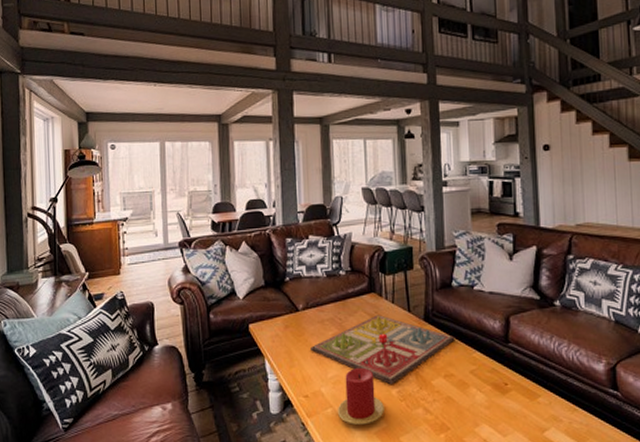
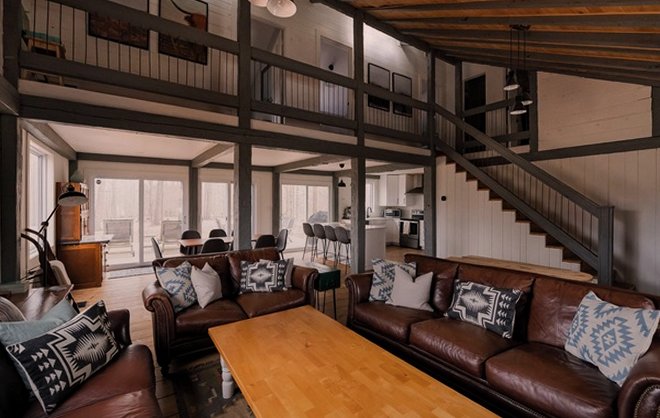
gameboard: present [310,315,455,384] -> none [257,322,370,375]
candle: present [337,367,384,425] -> none [276,362,313,406]

